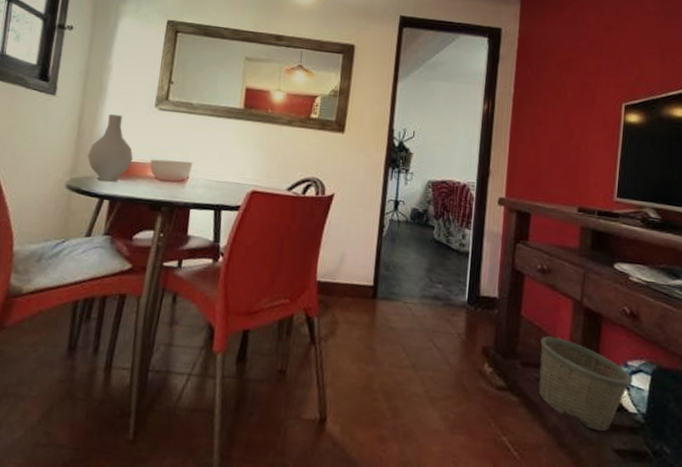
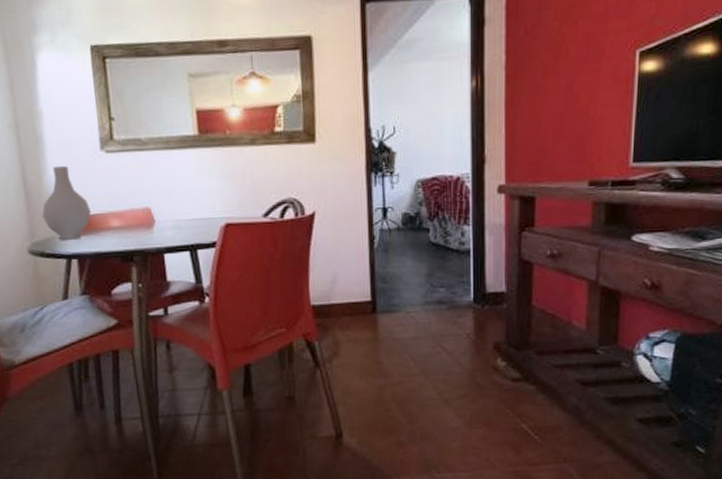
bowl: present [150,158,193,183] -> none [109,203,157,231]
basket: present [538,336,632,432] -> none [555,321,655,405]

